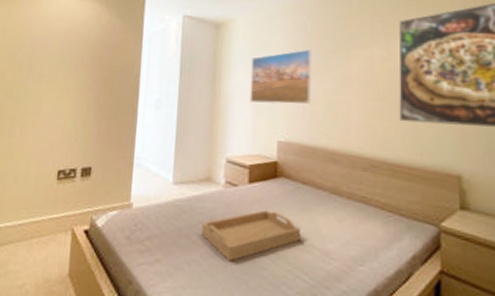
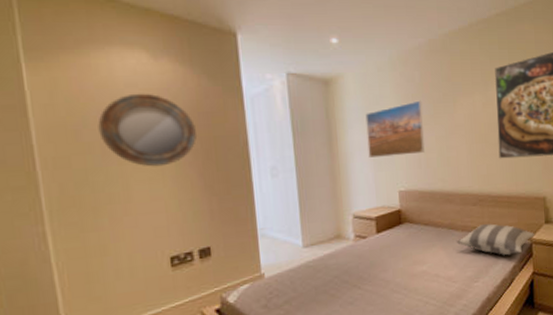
home mirror: none [29,25,100,88] -> present [98,93,197,167]
serving tray: present [201,209,300,262] -> none [337,253,427,305]
pillow: none [339,195,445,242] -> present [456,224,535,256]

